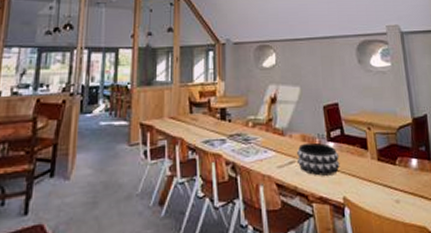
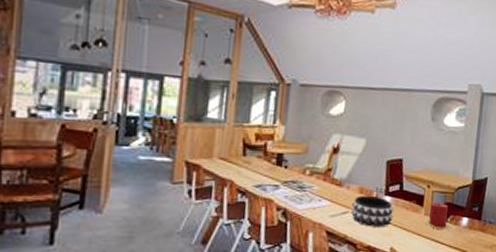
candle: none [371,144,403,175] -> present [423,202,452,230]

